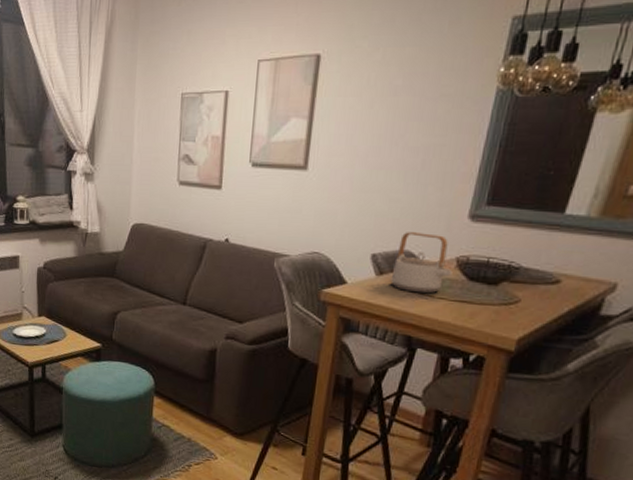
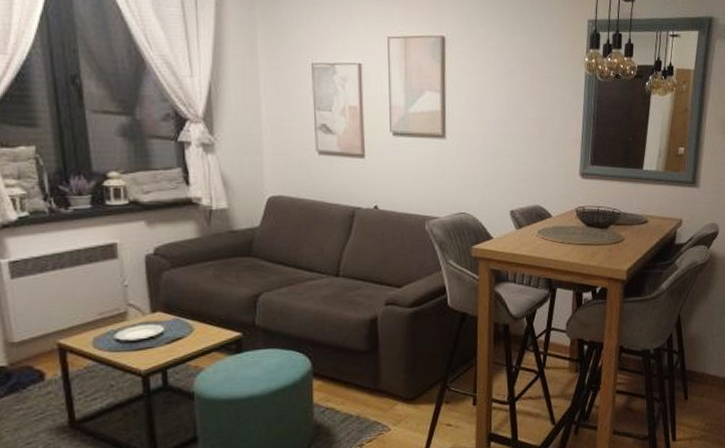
teapot: present [390,232,453,294] -> none [528,190,574,241]

